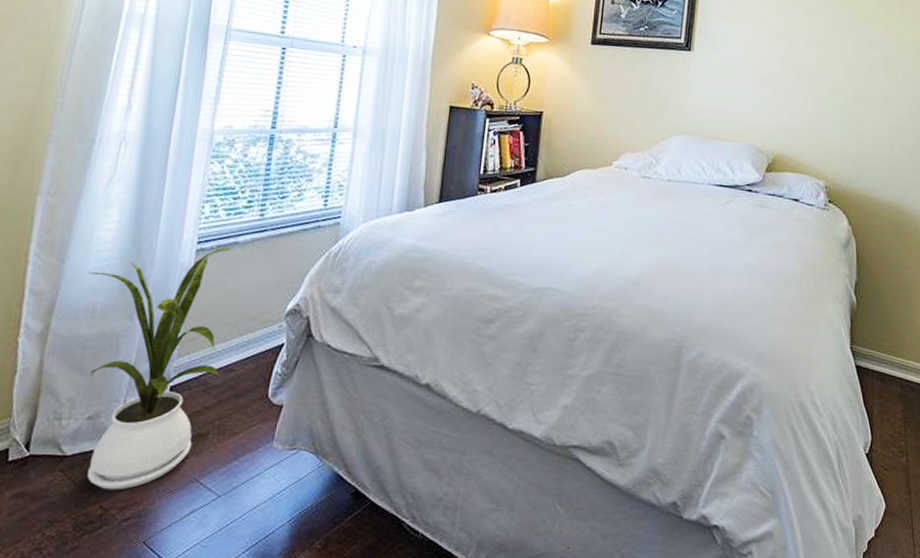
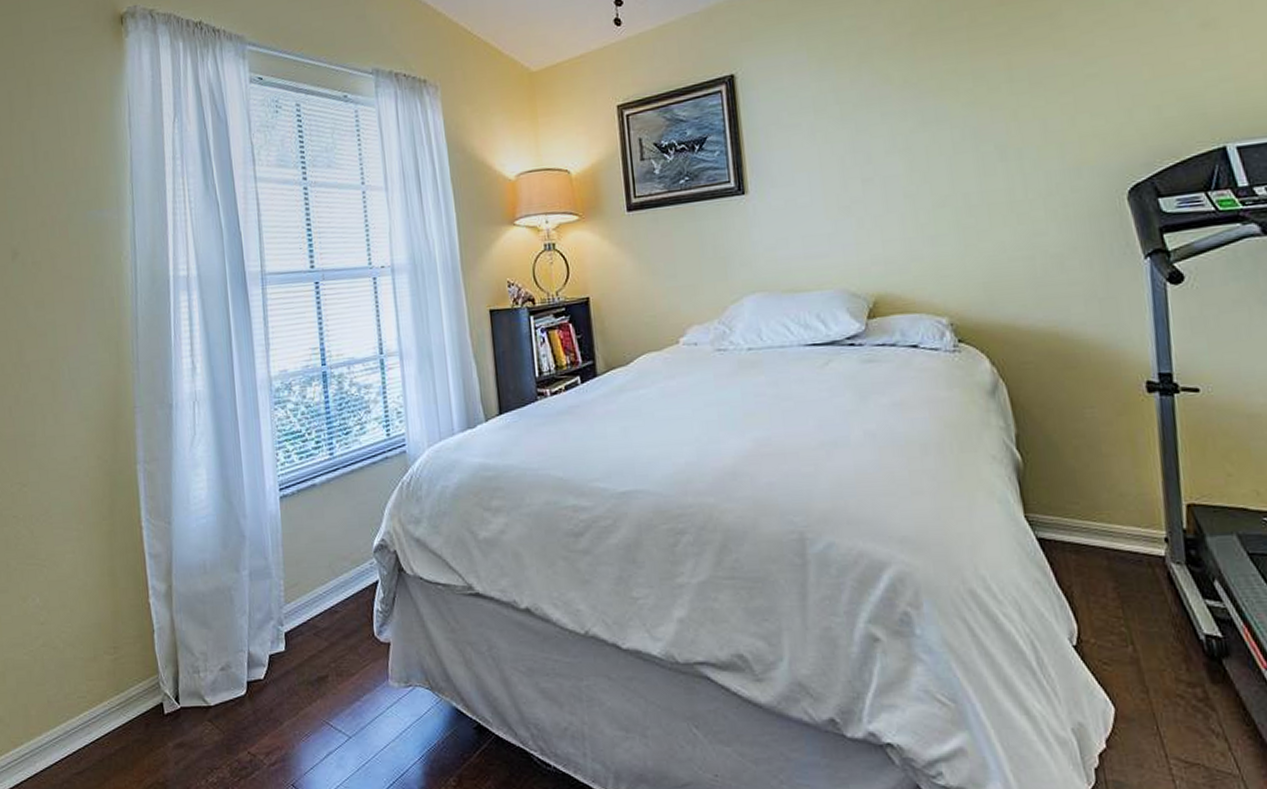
house plant: present [87,247,232,490] -> none [192,490,327,737]

